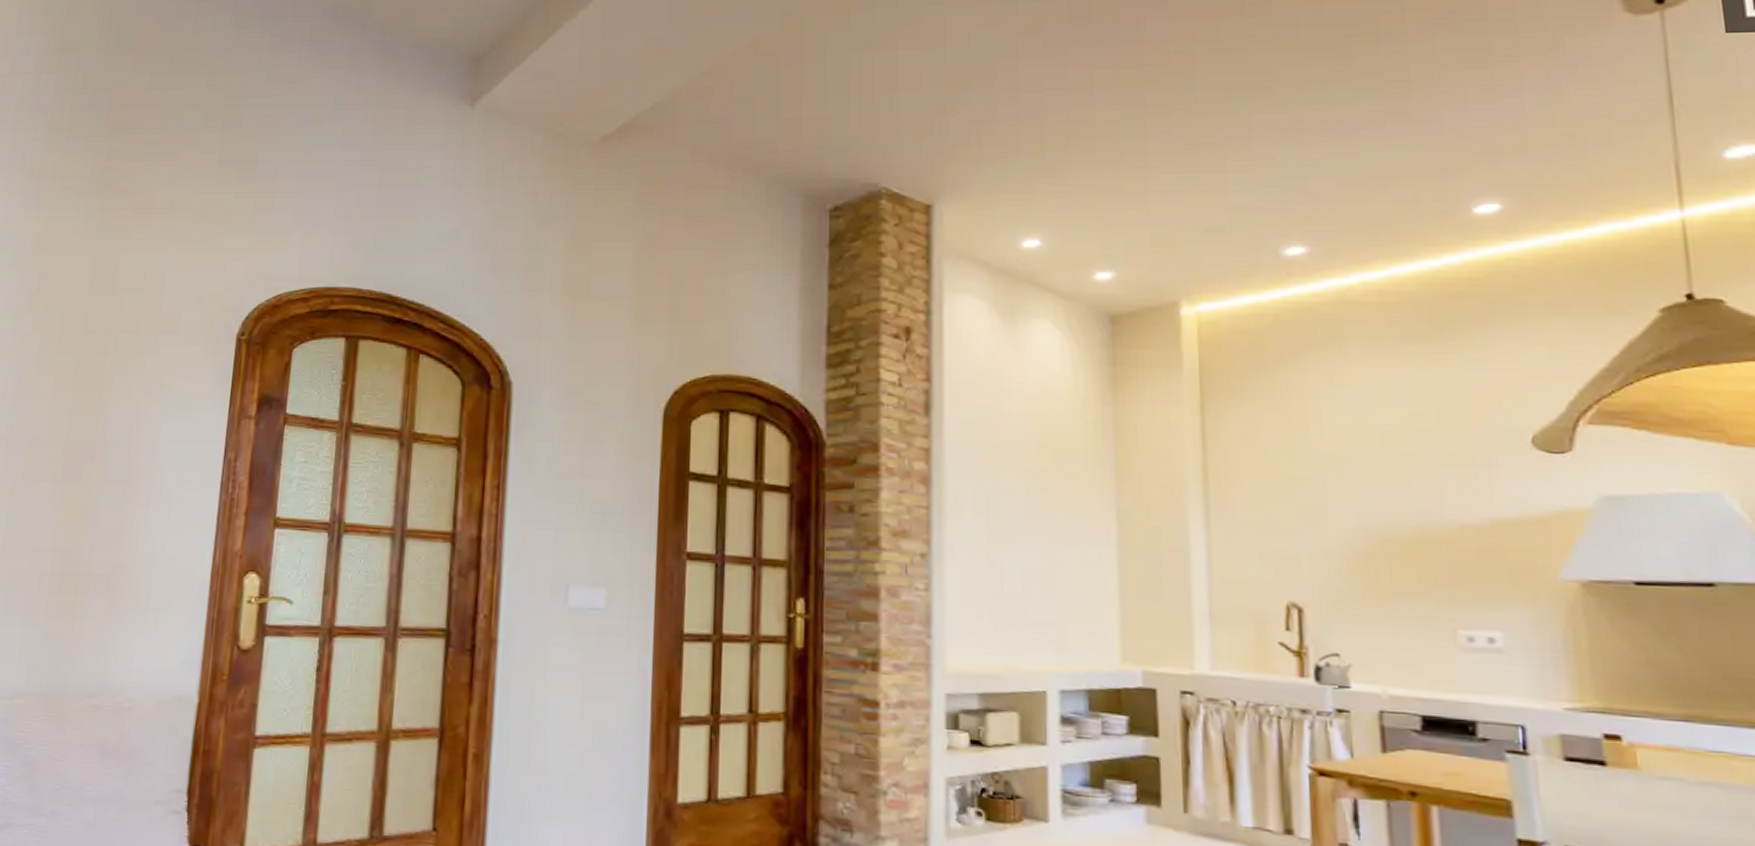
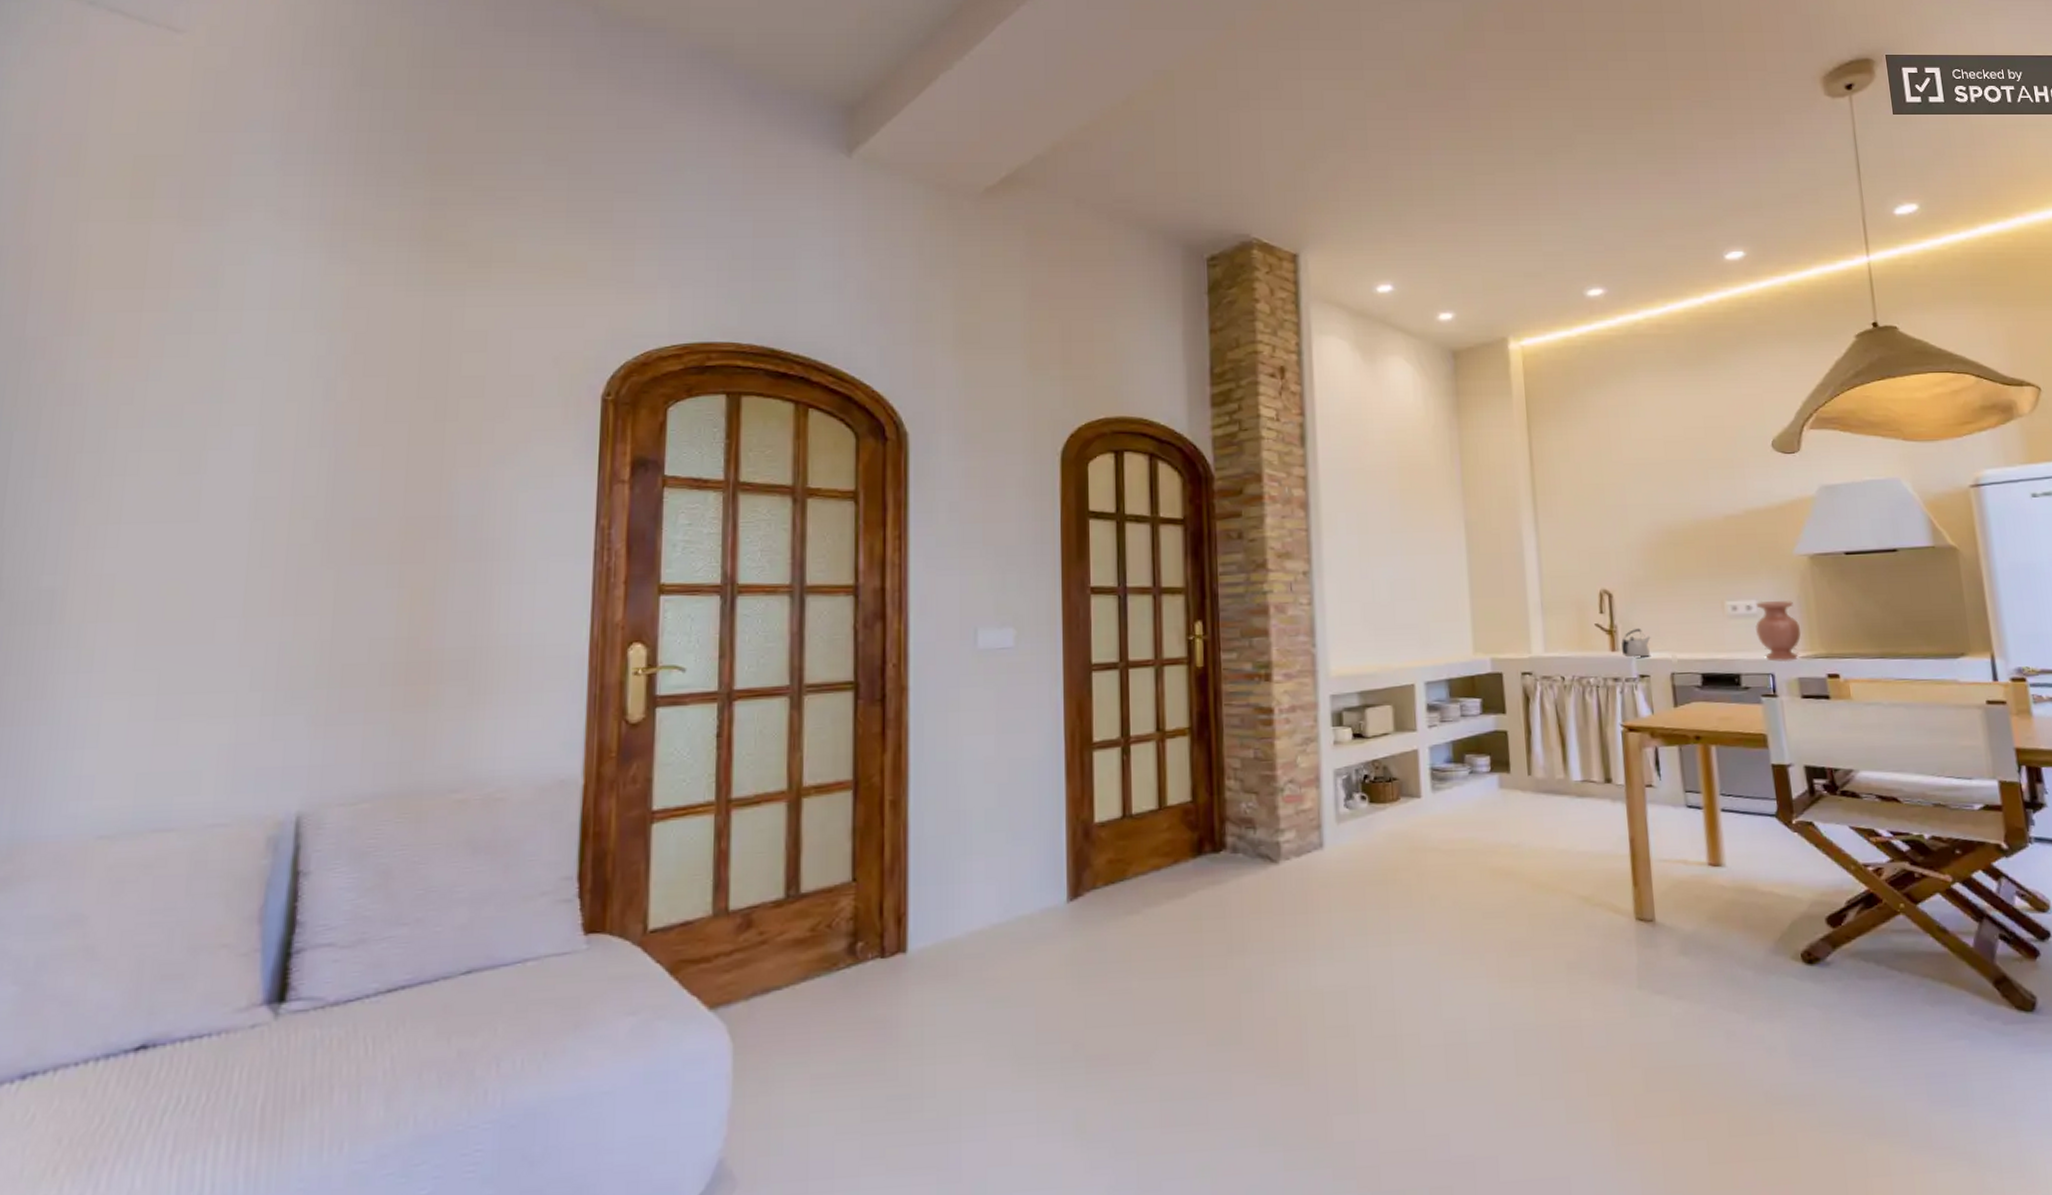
vase: none [1500,633,1567,714] -> present [1755,600,1801,663]

